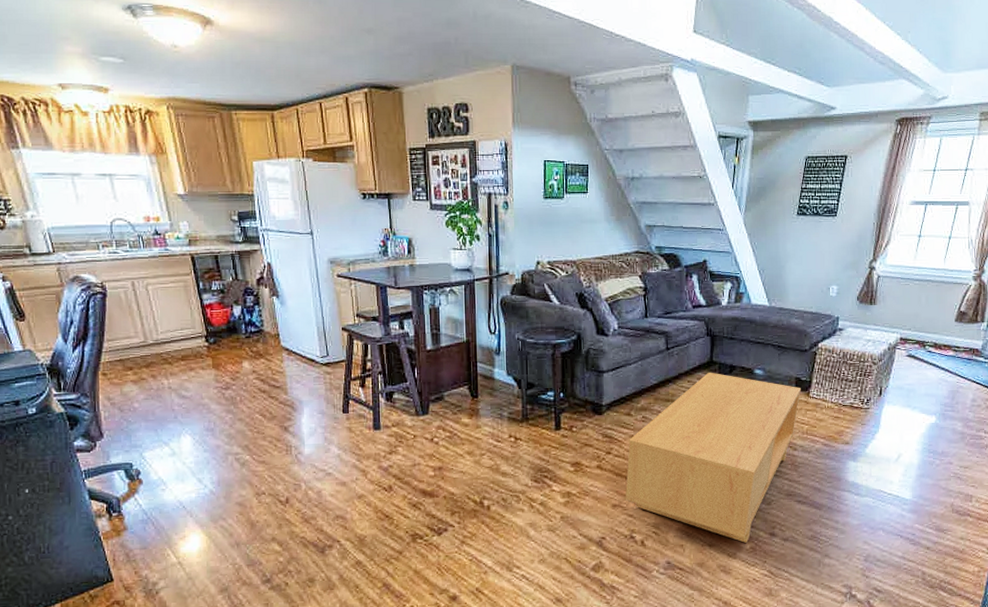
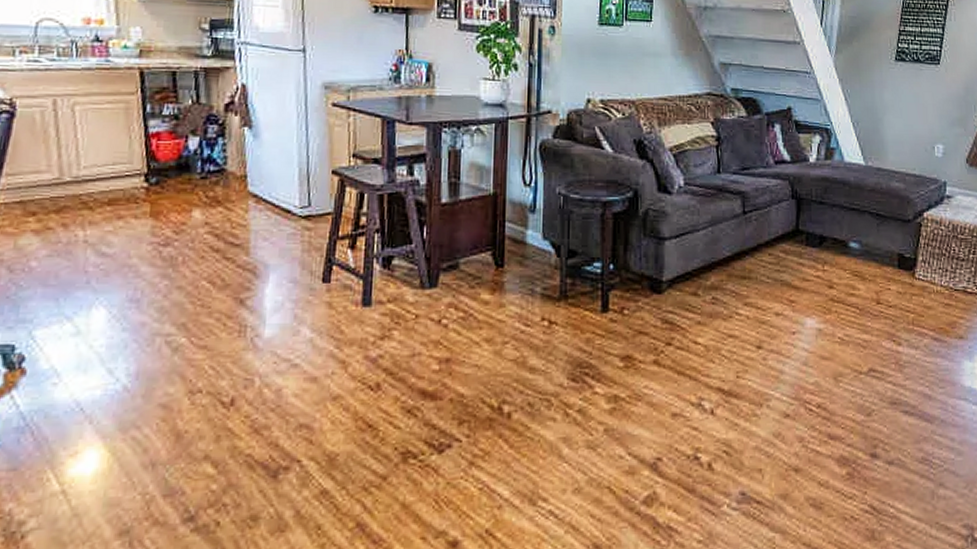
coffee table: present [625,372,801,543] -> none [689,243,904,467]

